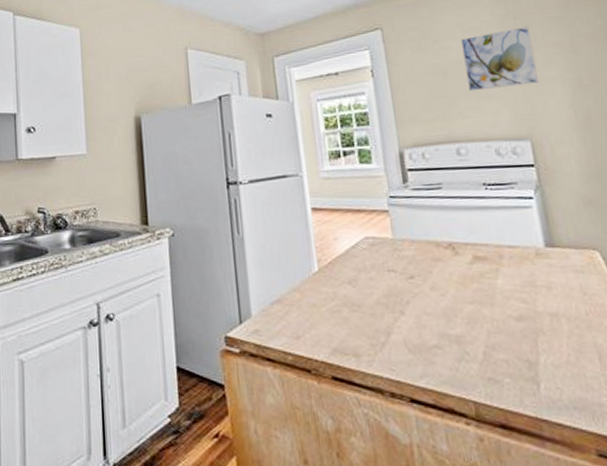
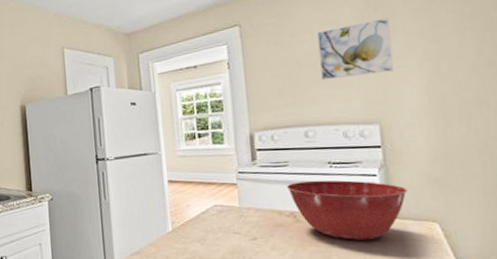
mixing bowl: none [442,204,565,275] -> present [287,180,408,240]

